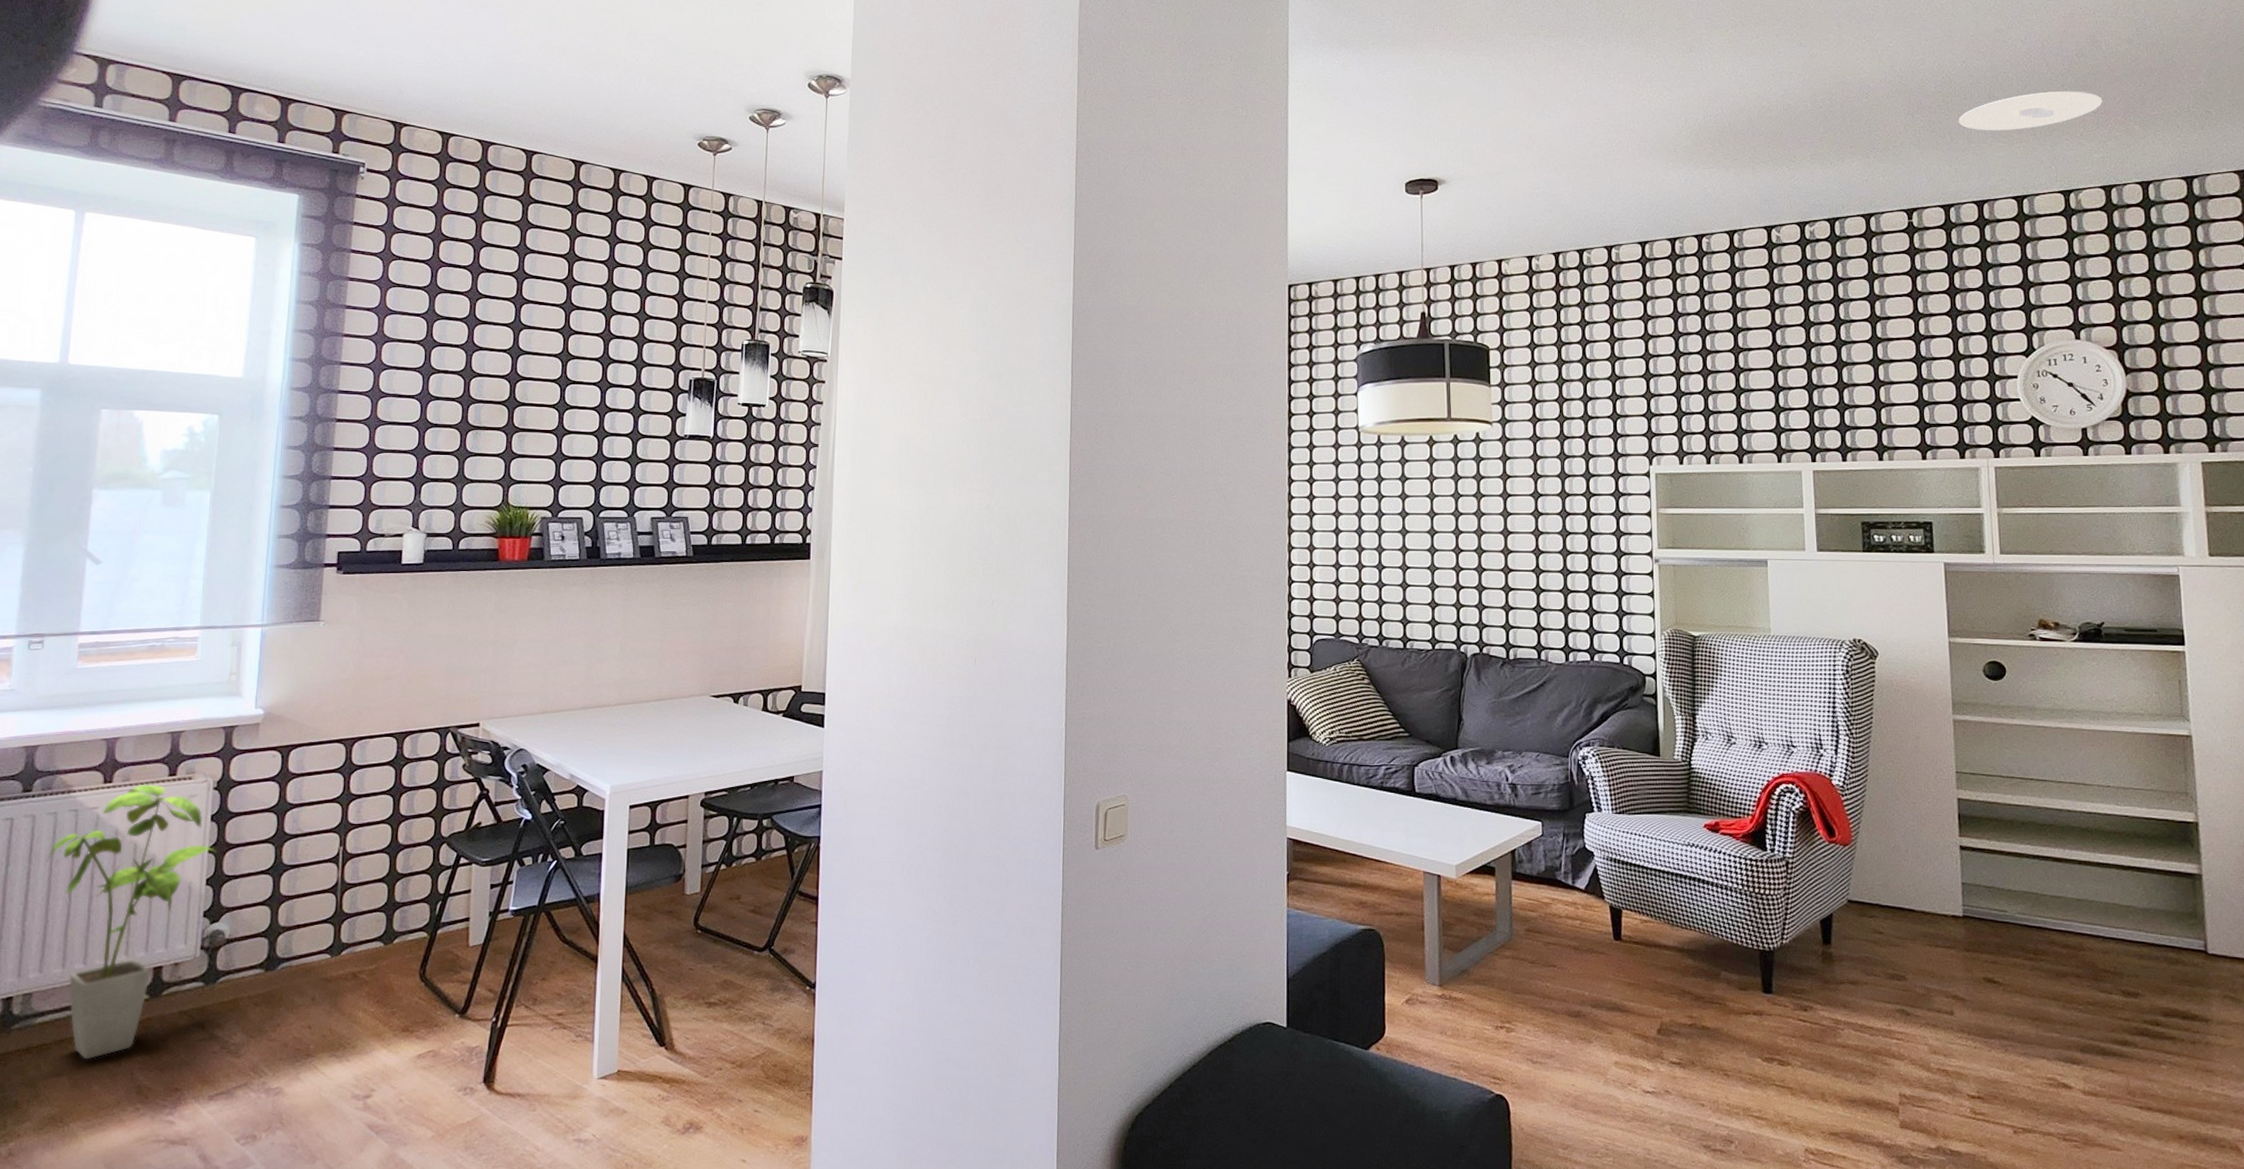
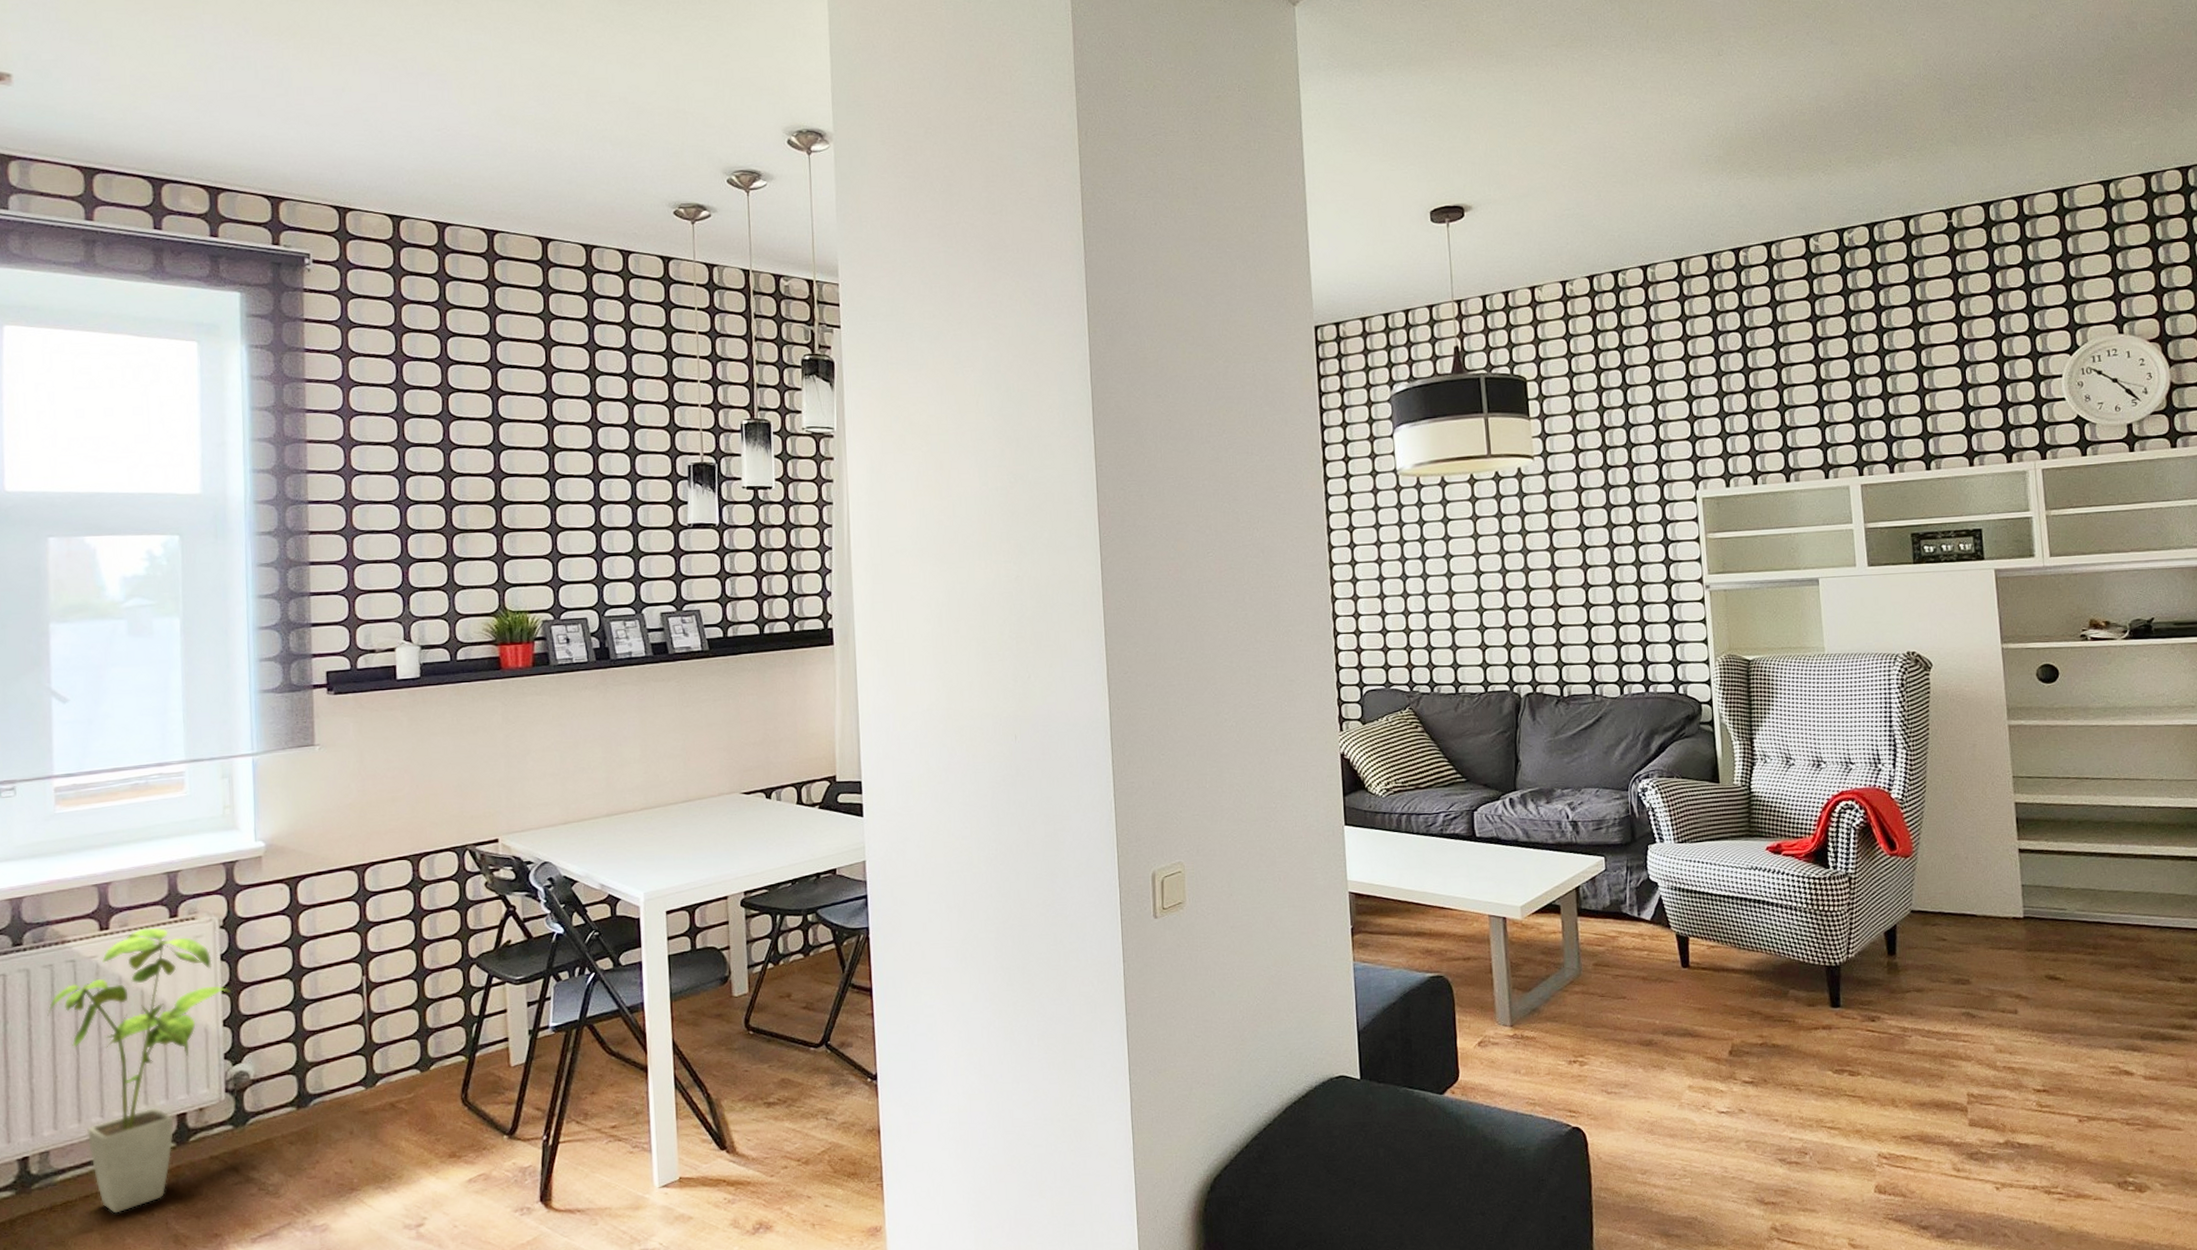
recessed light: present [1959,91,2102,131] -> none [1996,76,2140,123]

